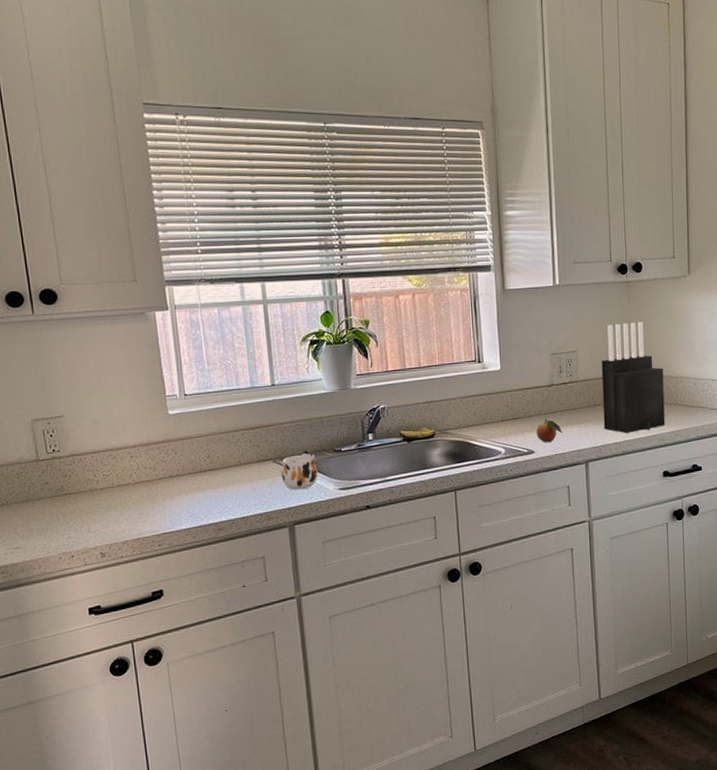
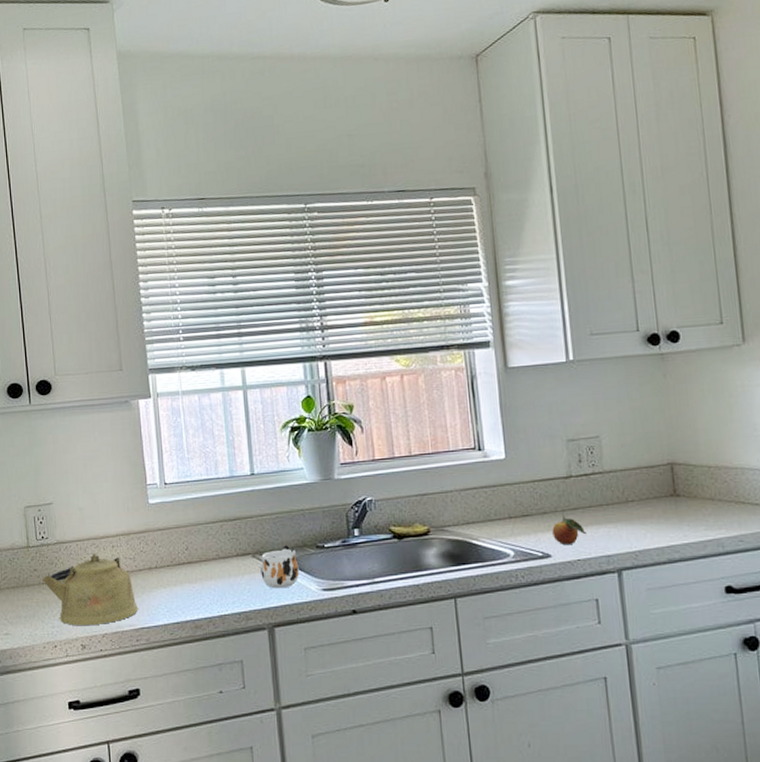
kettle: none [54,464,160,535] -> present [41,553,139,626]
knife block: present [601,322,665,433] -> none [632,401,724,536]

